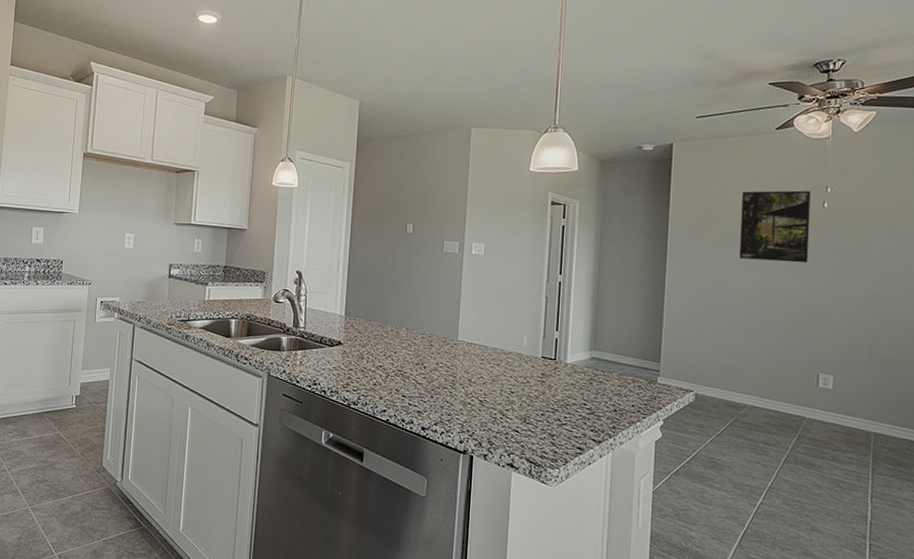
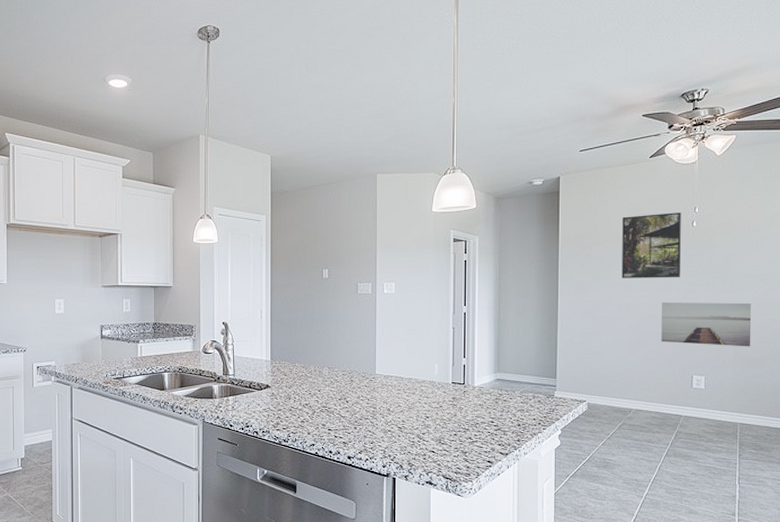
wall art: none [783,289,891,347] -> present [661,302,752,347]

